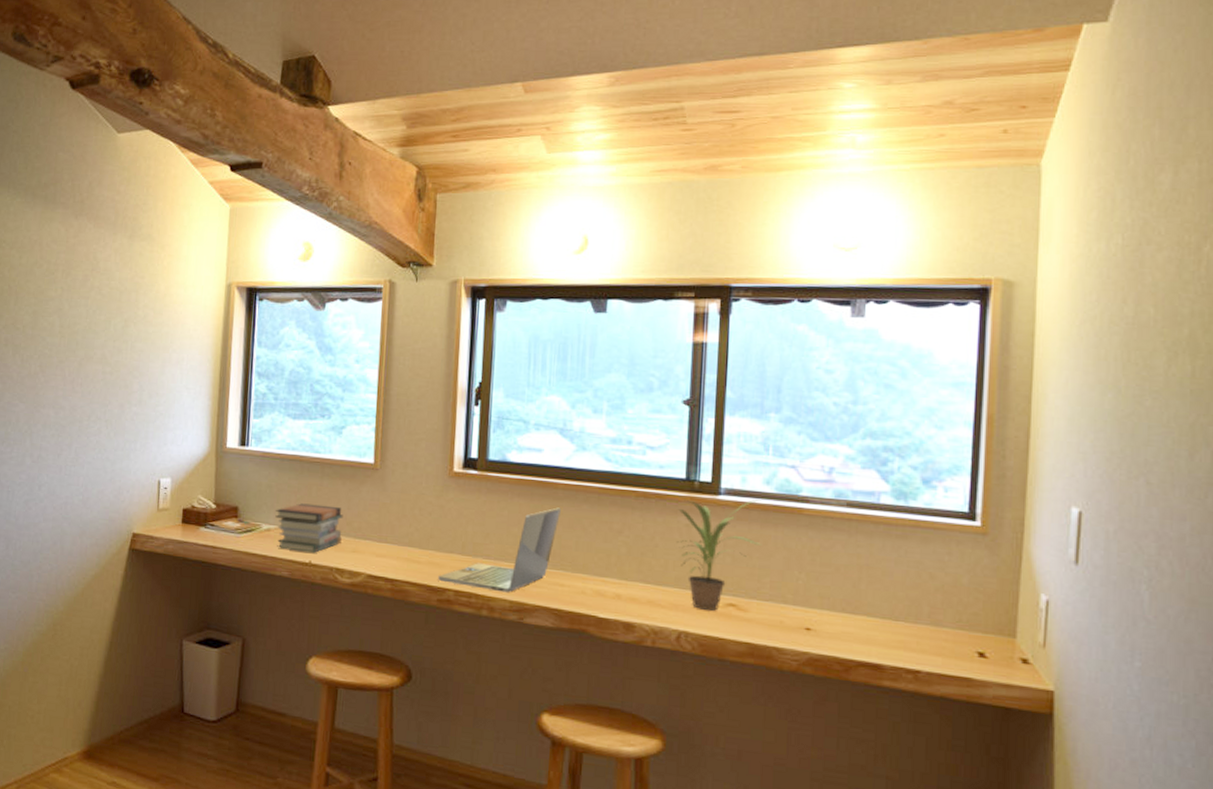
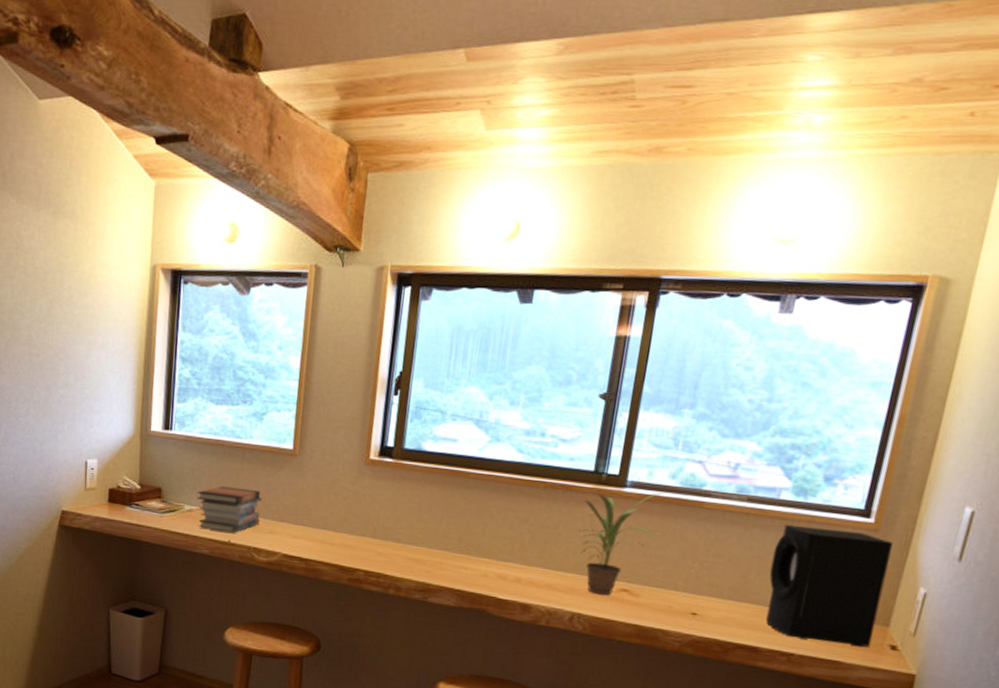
laptop: present [438,507,561,593] -> none [349,496,471,574]
speaker: none [881,529,1004,662] -> present [766,524,893,647]

